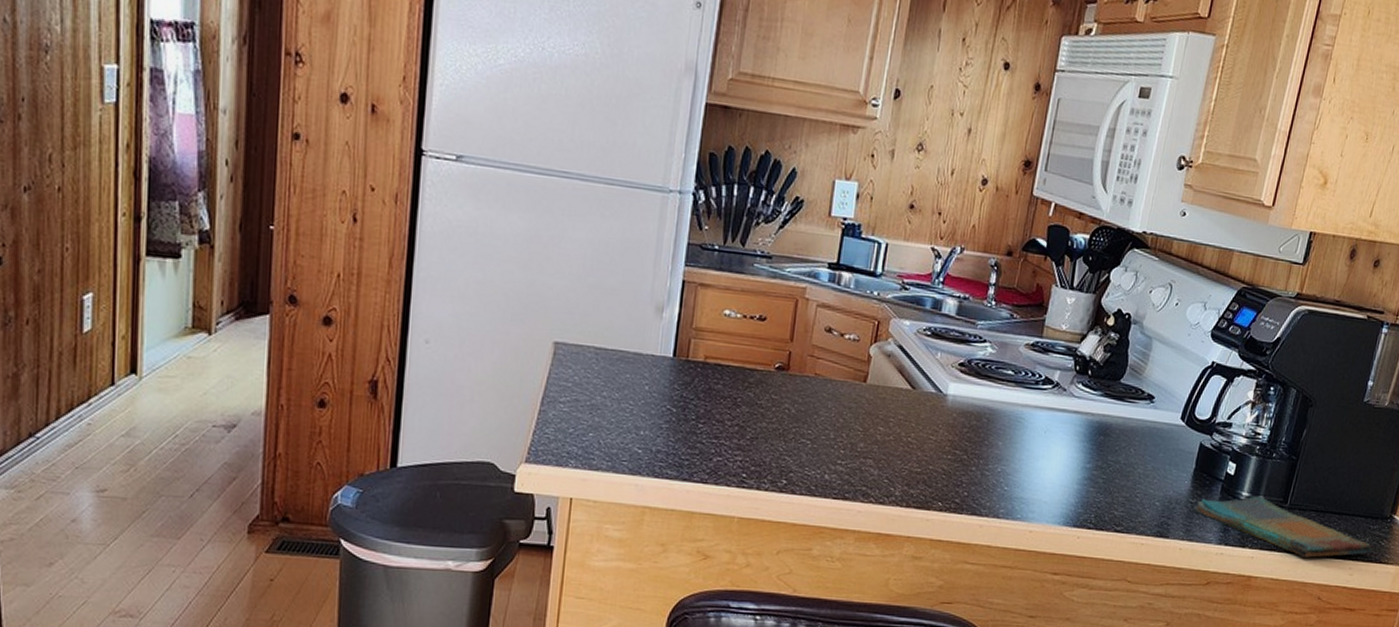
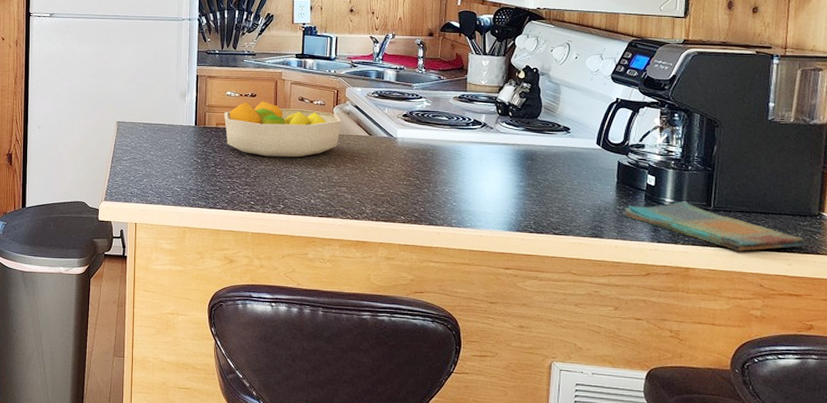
fruit bowl: none [716,327,879,414] -> present [224,101,342,158]

